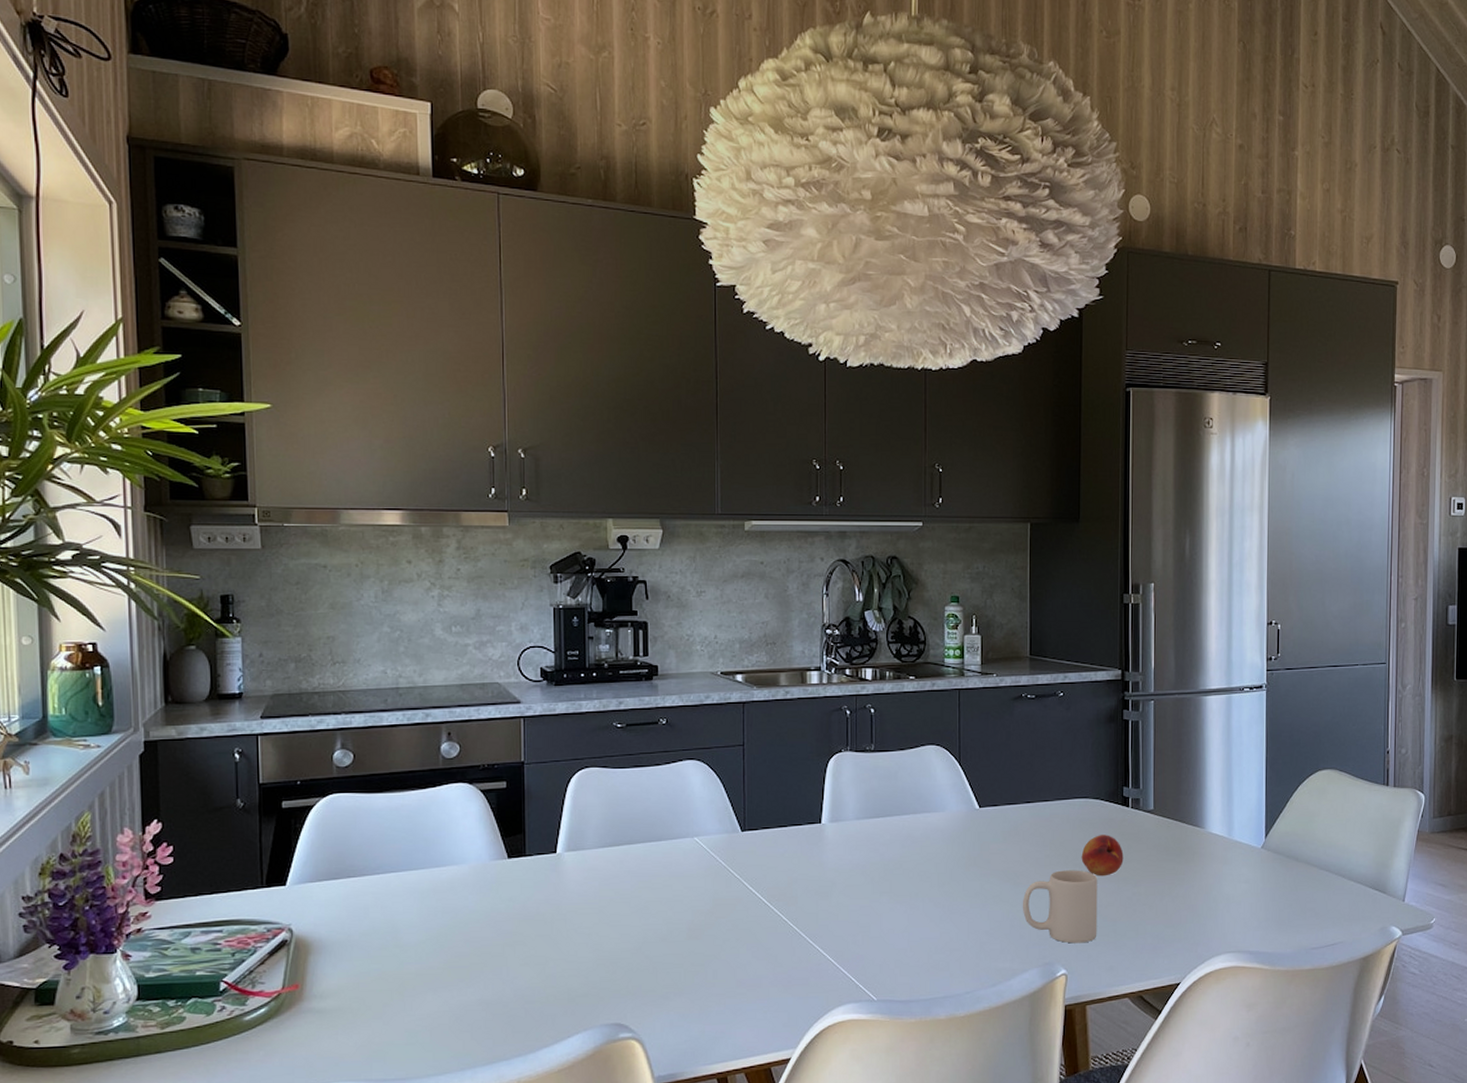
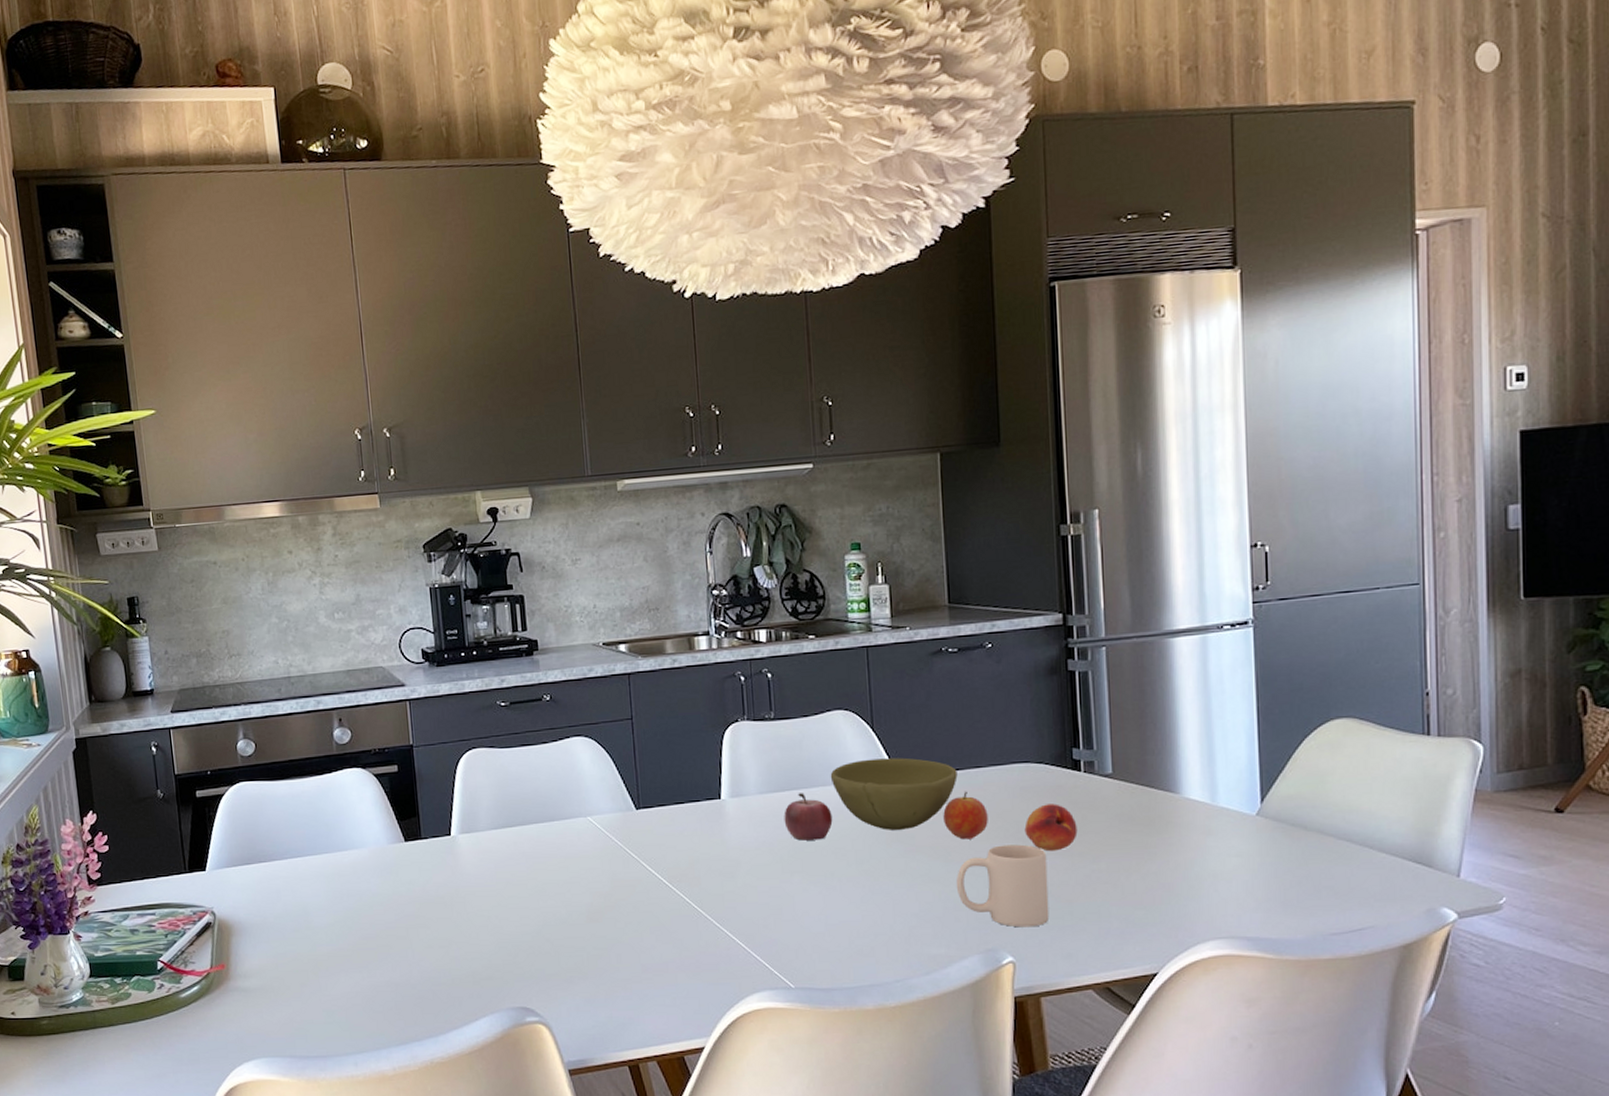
fruit: none [877,819,920,864] -> present [784,793,833,841]
bowl: none [920,790,1029,855] -> present [830,757,958,830]
fruit: none [1015,821,1052,865] -> present [943,791,988,840]

